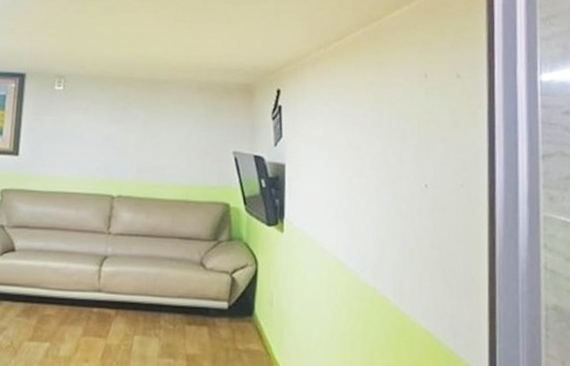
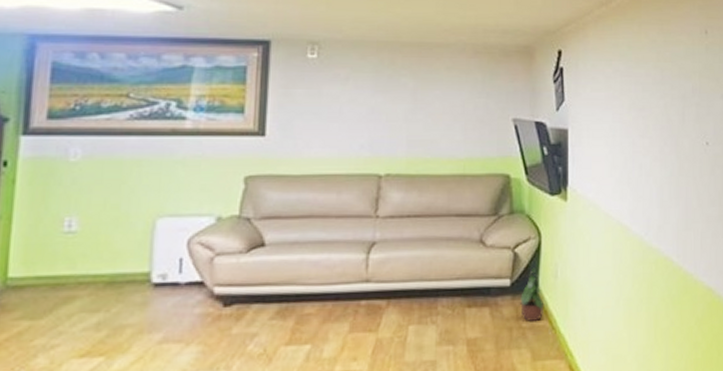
potted plant: none [236,293,260,346] -> present [519,267,545,322]

